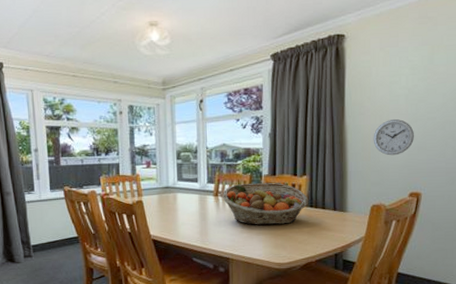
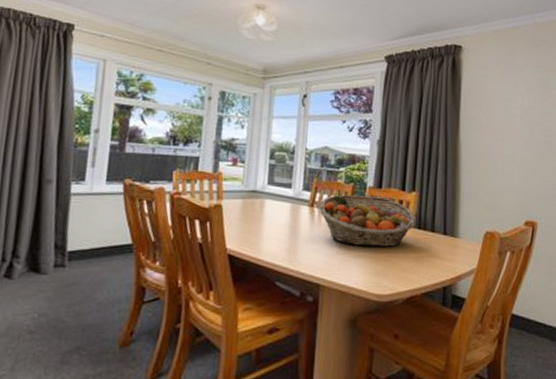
wall clock: present [373,119,415,156] -> none [488,139,531,178]

